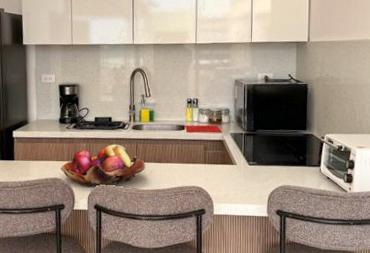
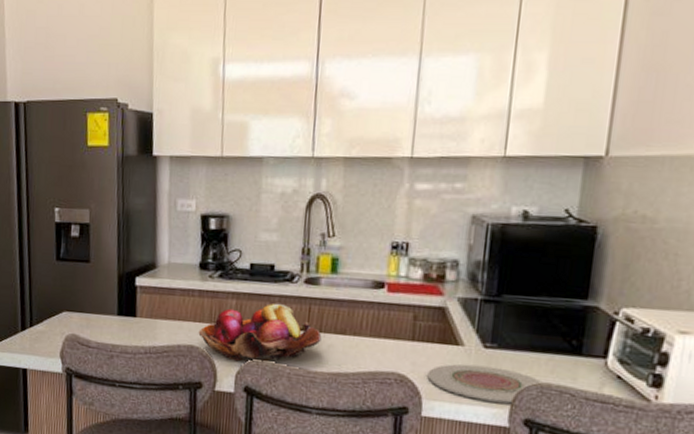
plate: none [215,177,285,201] -> present [427,364,543,404]

